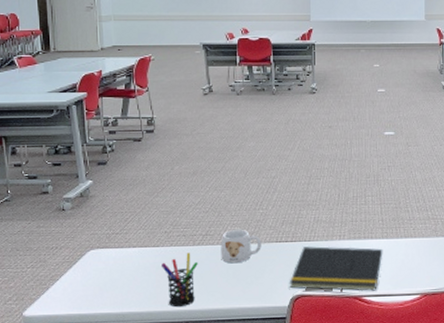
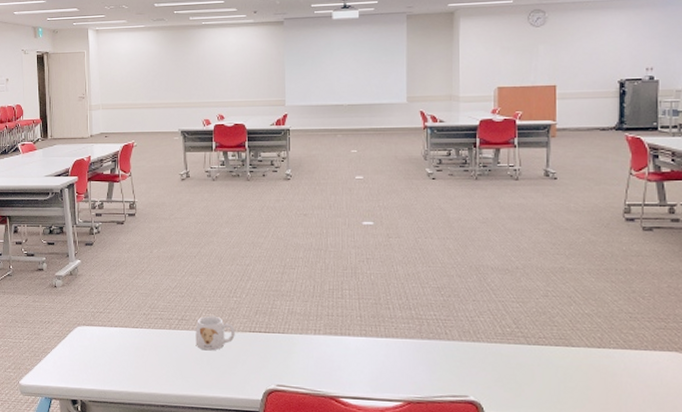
pen holder: present [162,252,198,308] -> none [140,336,174,390]
notepad: present [289,246,383,291] -> none [262,339,362,393]

